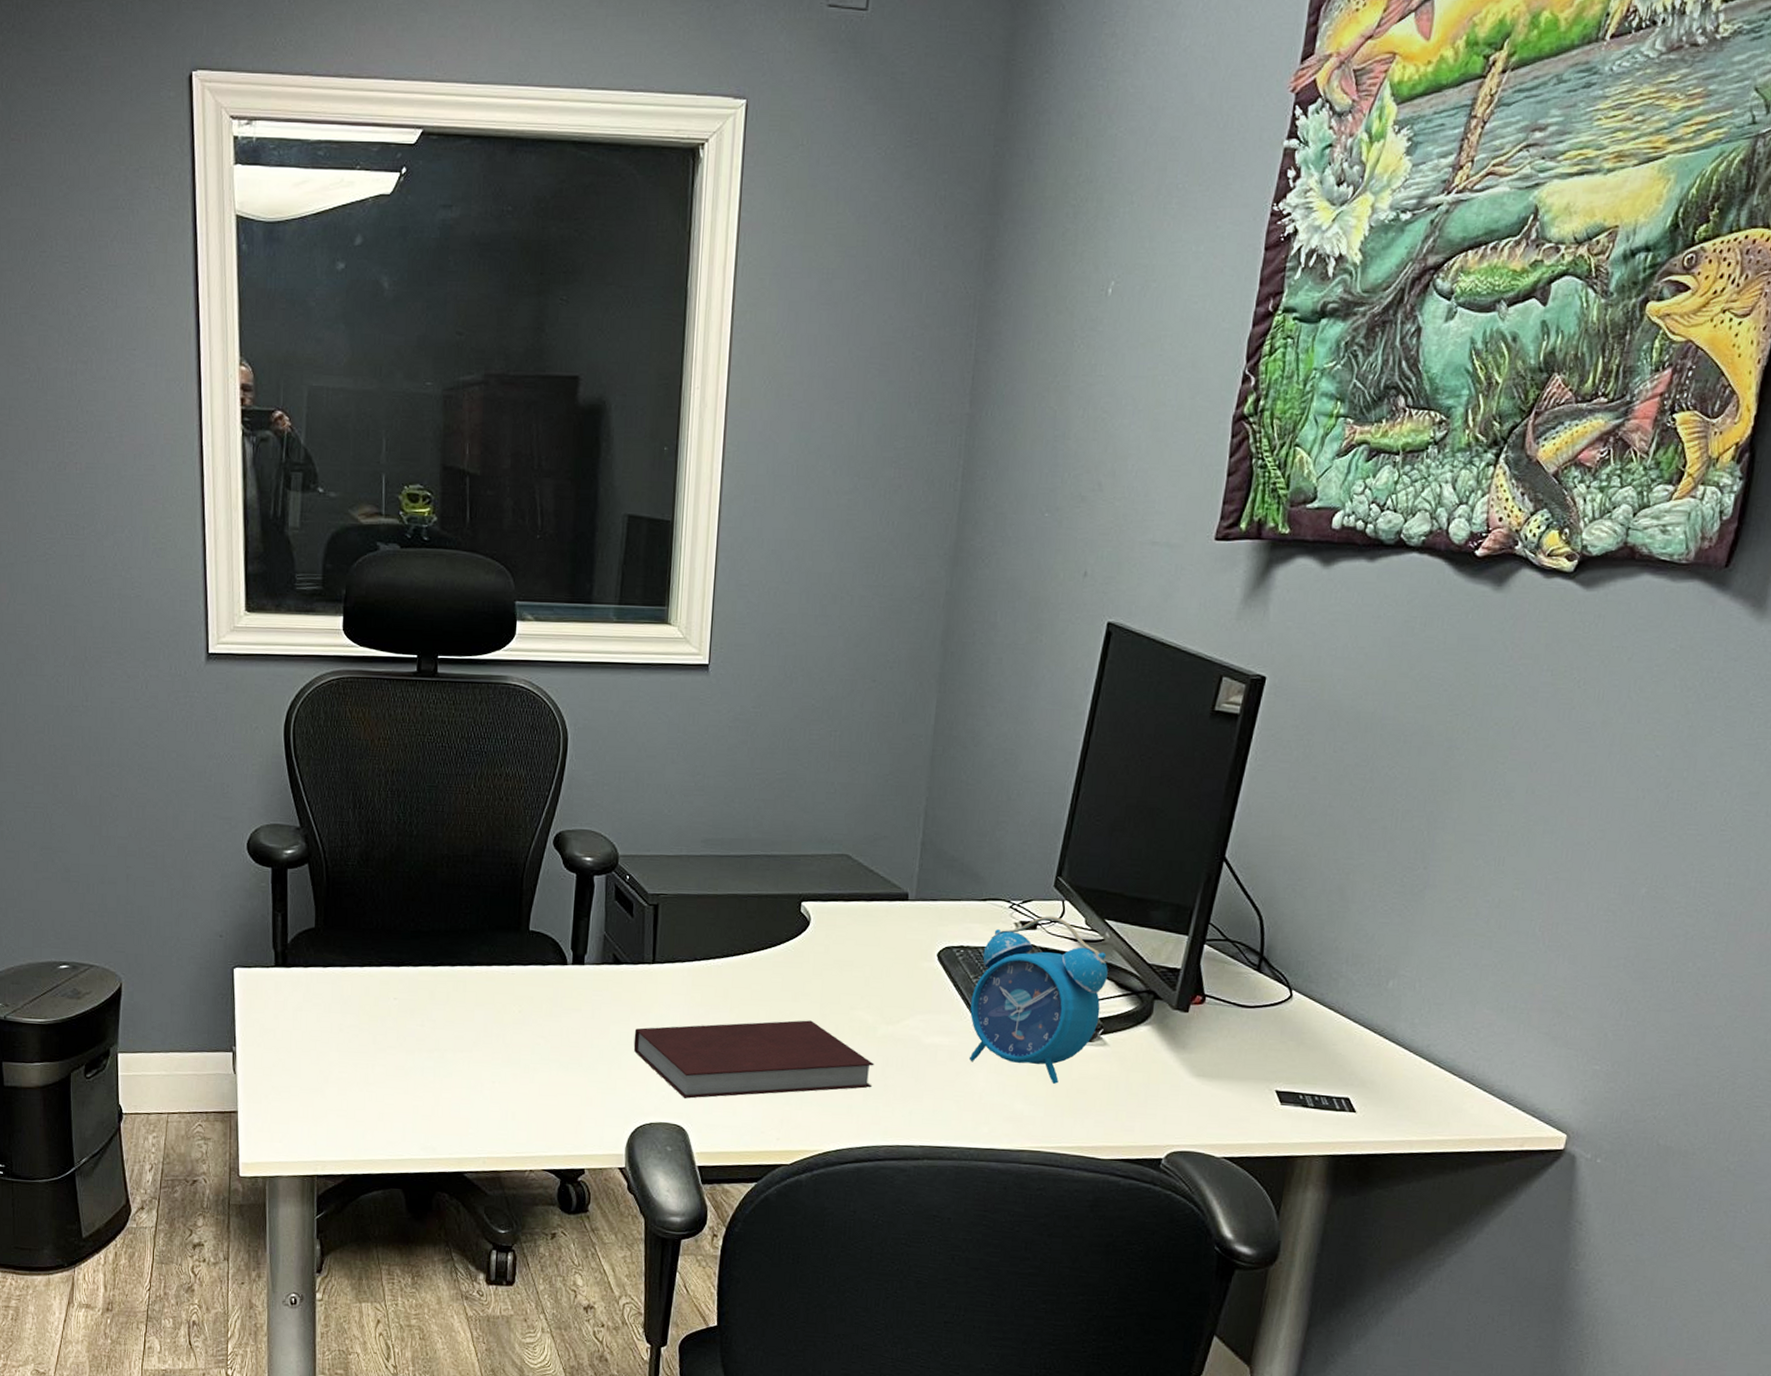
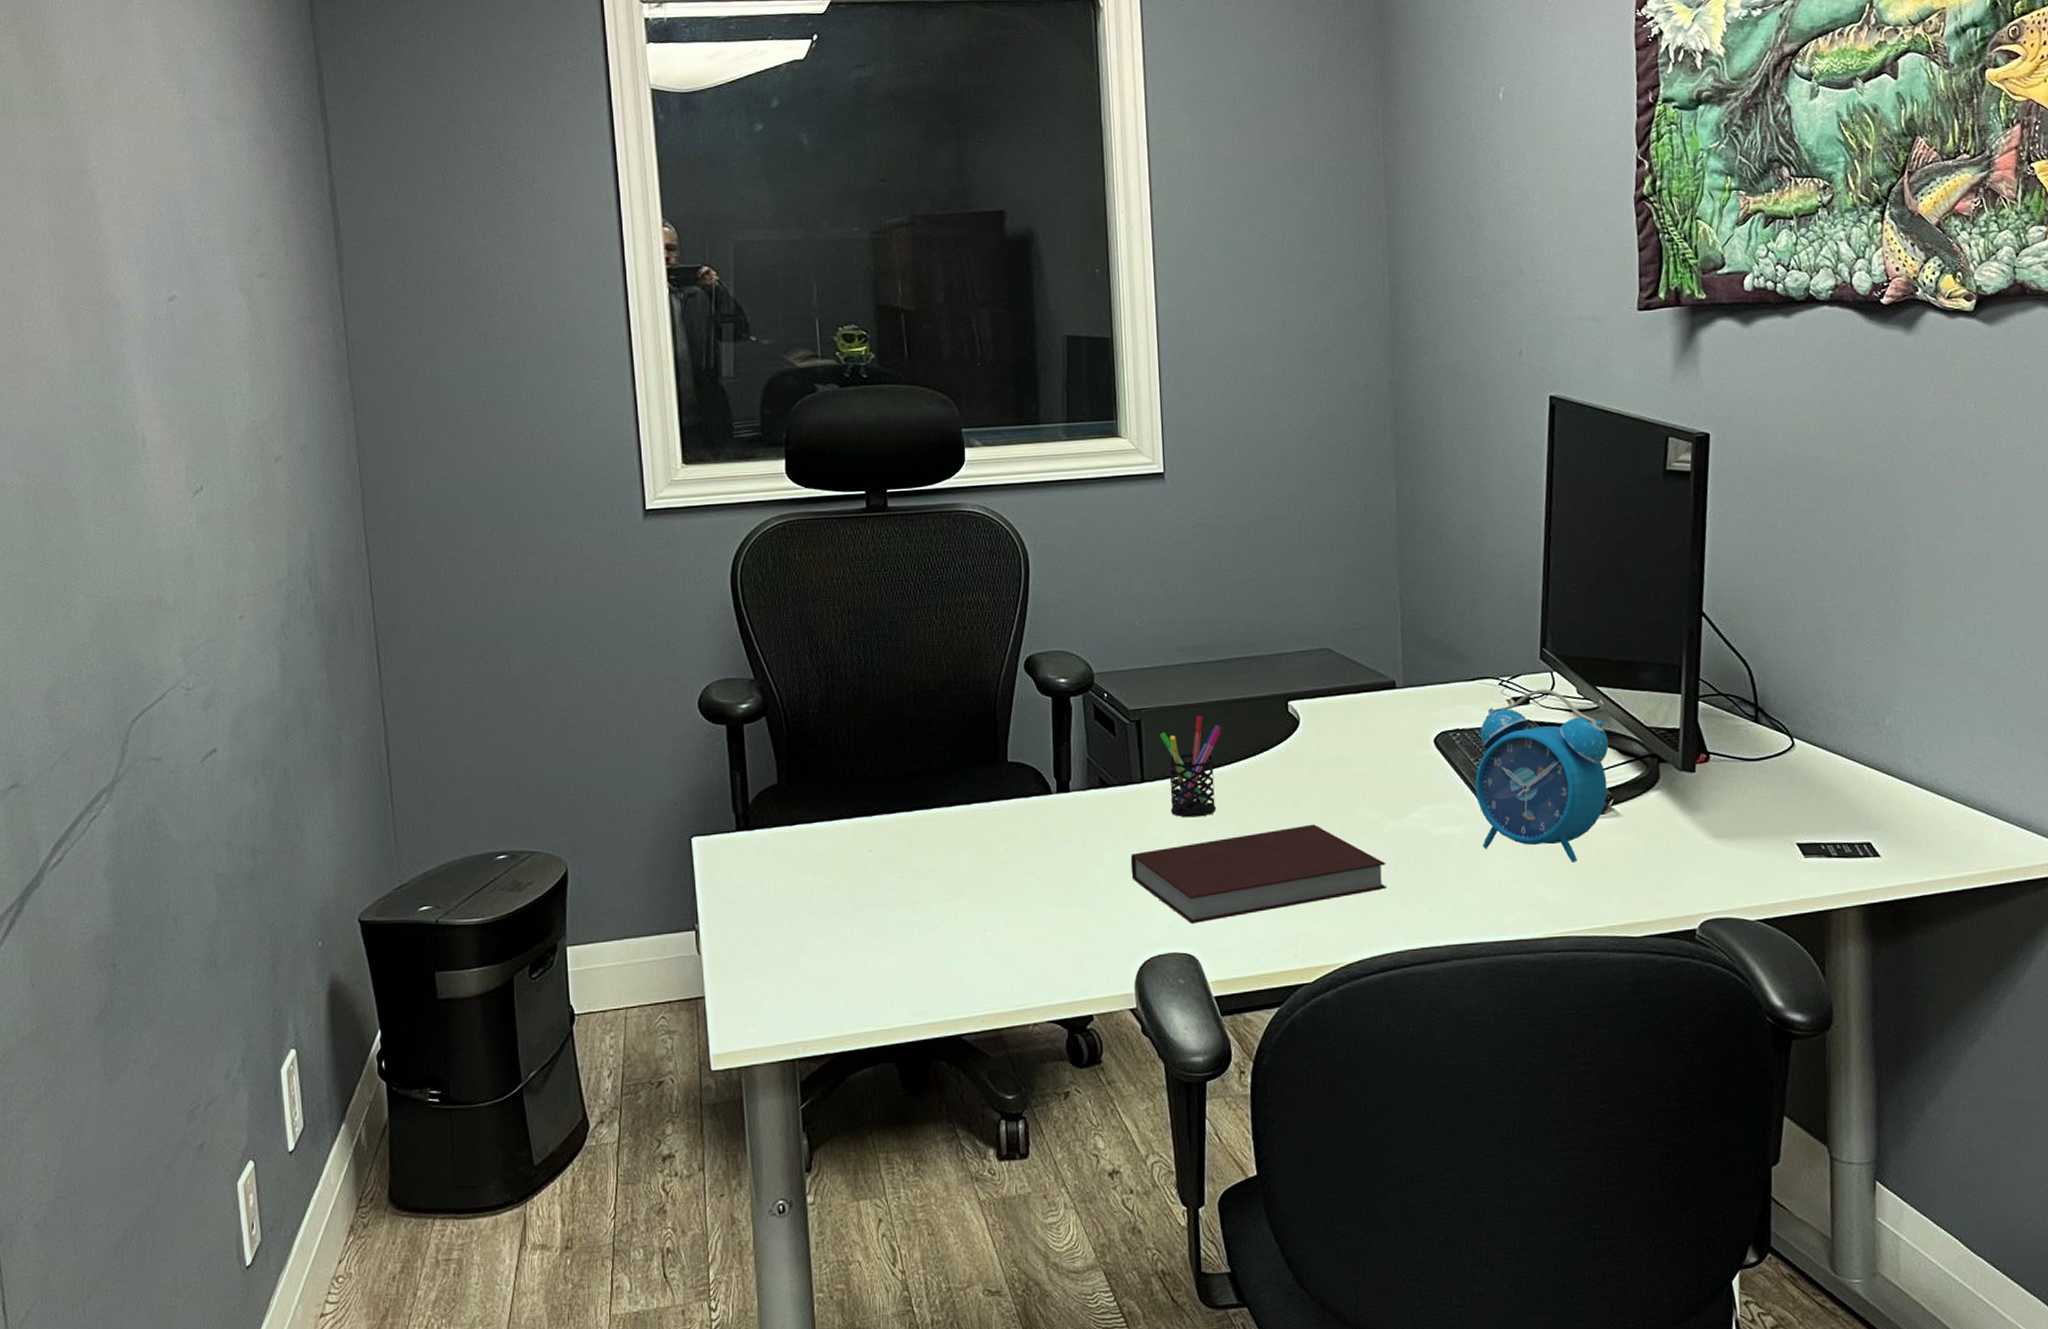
pen holder: none [674,906,735,1002] -> present [1159,716,1222,818]

